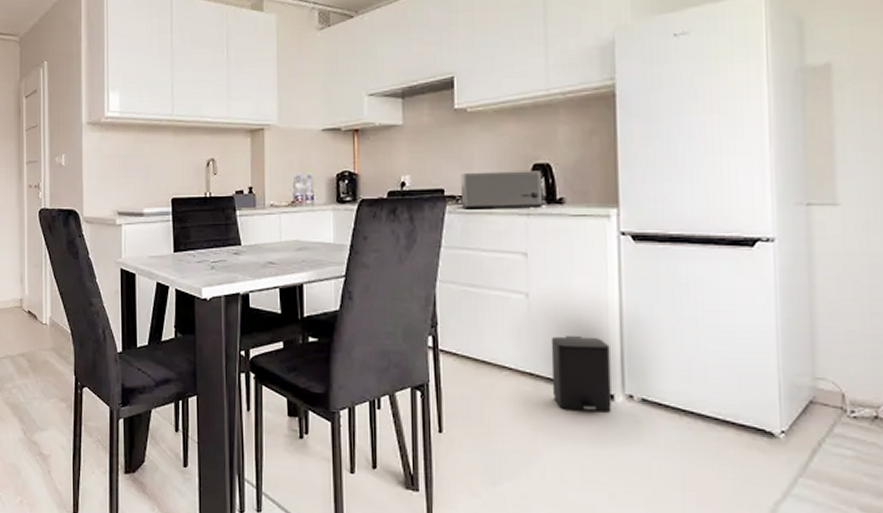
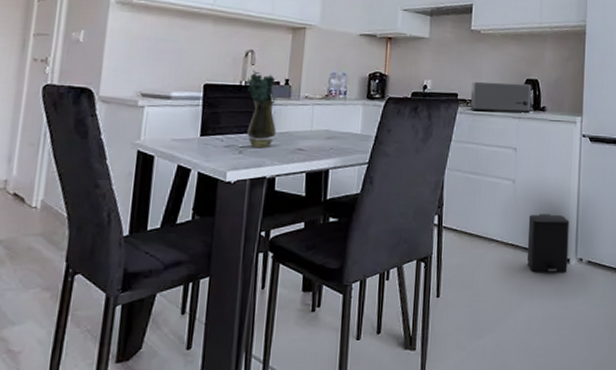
vase: none [209,179,245,263] -> present [244,69,276,148]

